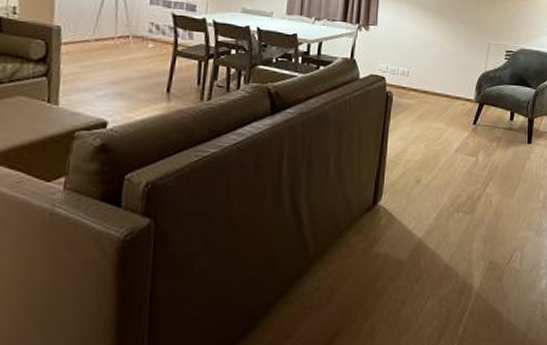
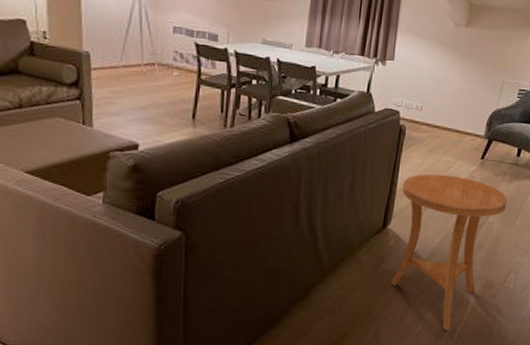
side table: none [384,142,505,323] -> present [390,173,508,330]

